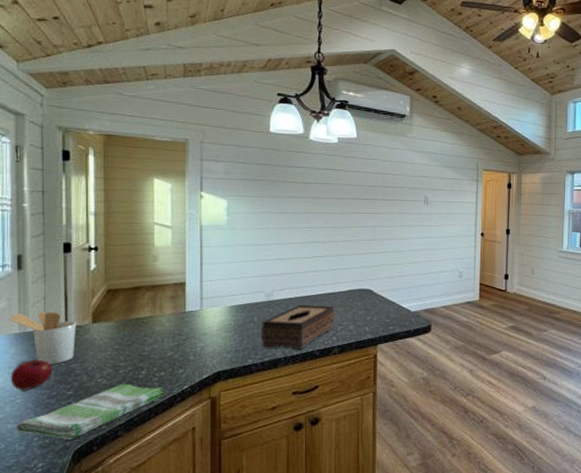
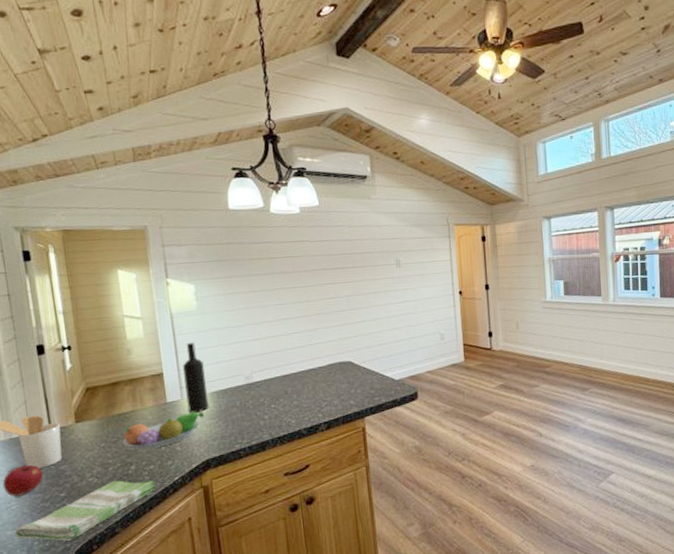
fruit bowl: none [136,323,221,356] -> present [122,411,204,450]
wine bottle: none [205,255,227,324] -> present [182,342,209,413]
tissue box: present [260,305,334,349] -> none [244,382,318,432]

